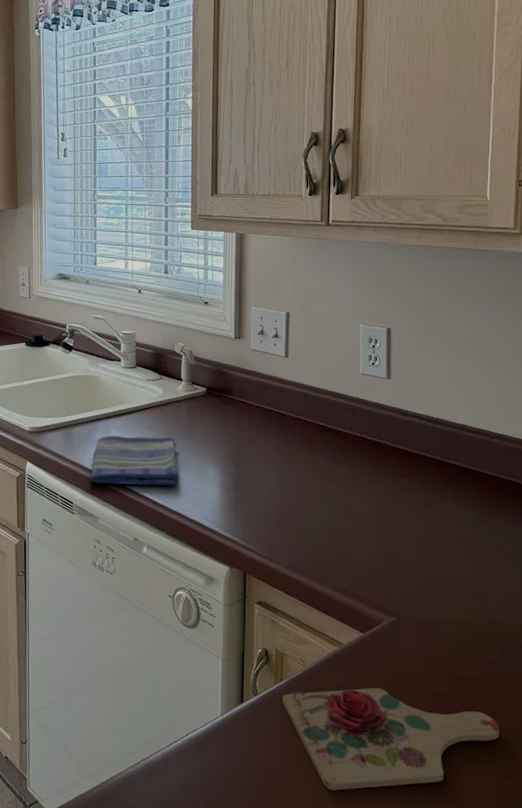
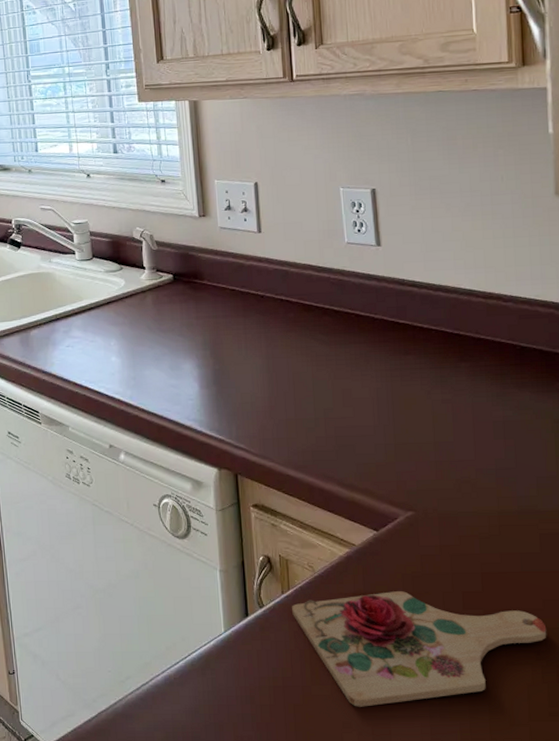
dish towel: present [90,435,179,486] -> none [54,331,152,389]

